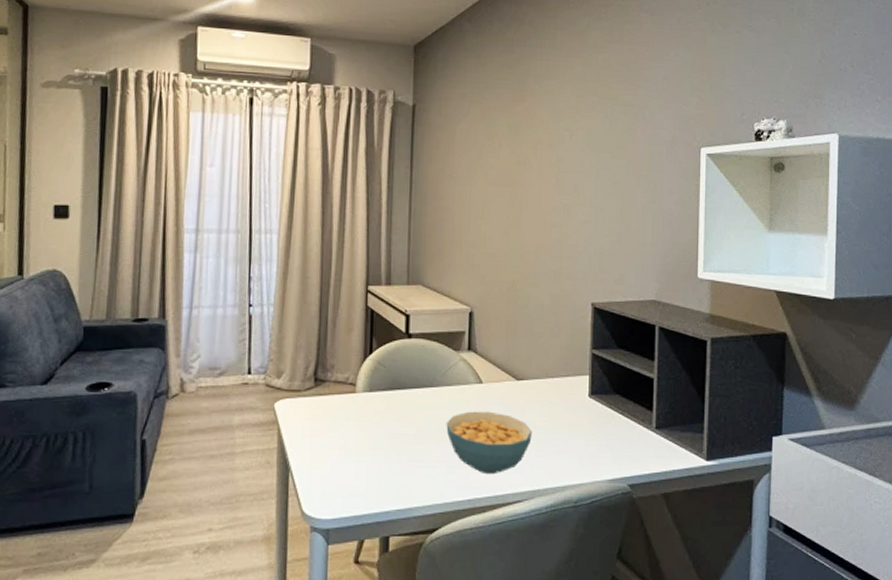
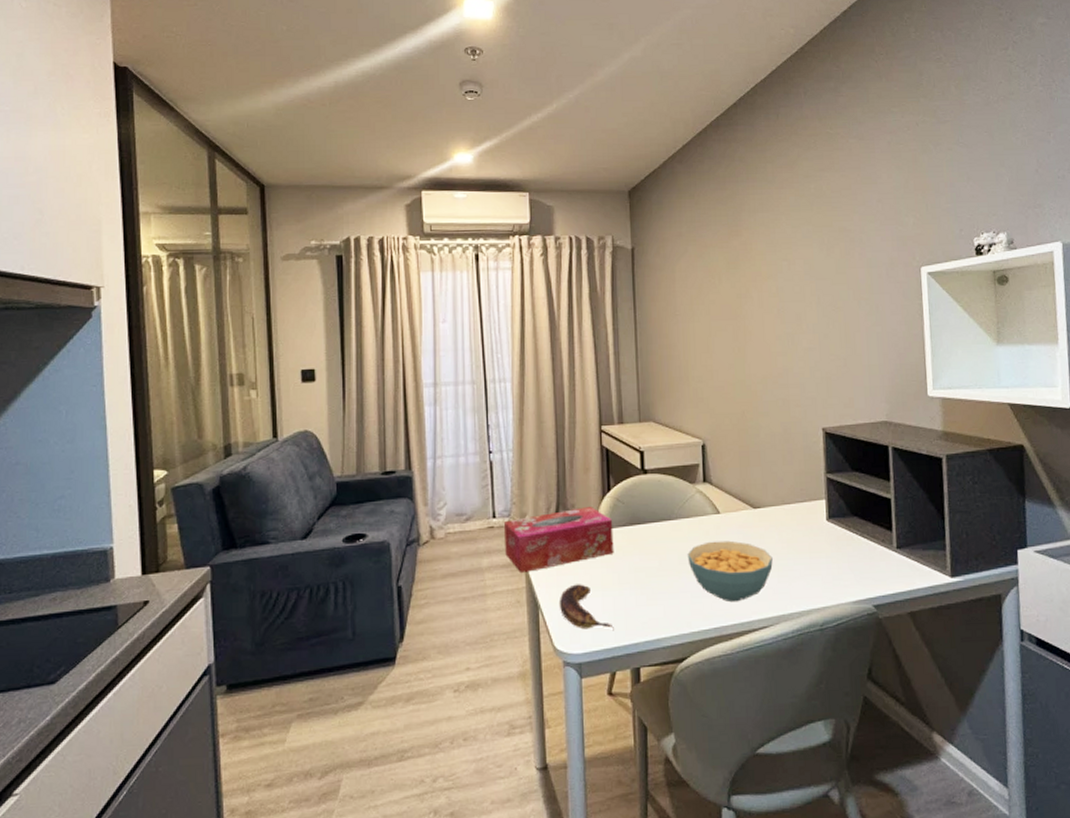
tissue box: none [258,368,373,434] -> present [503,507,614,574]
banana: none [310,447,366,496] -> present [559,584,614,630]

